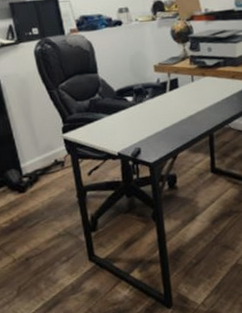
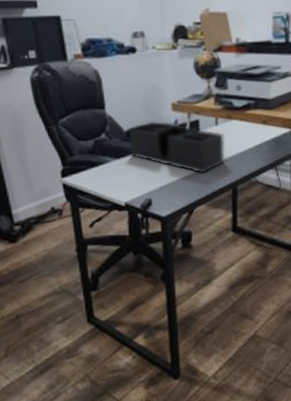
desk organizer: none [119,81,201,124] -> present [129,121,225,174]

